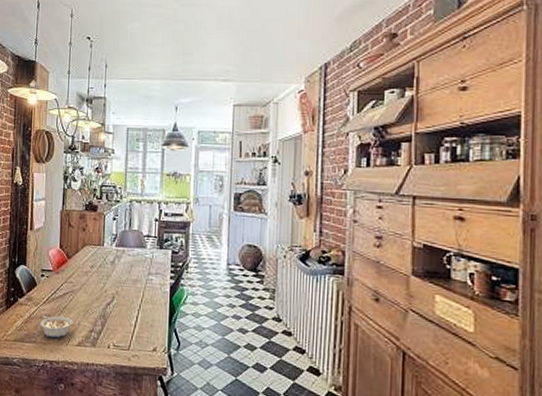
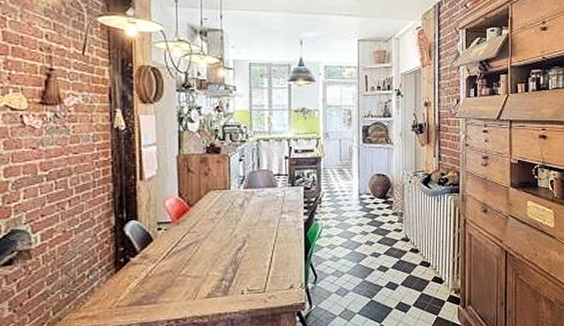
legume: present [40,313,74,339] -> none [160,269,201,295]

